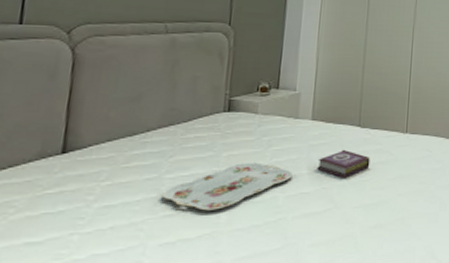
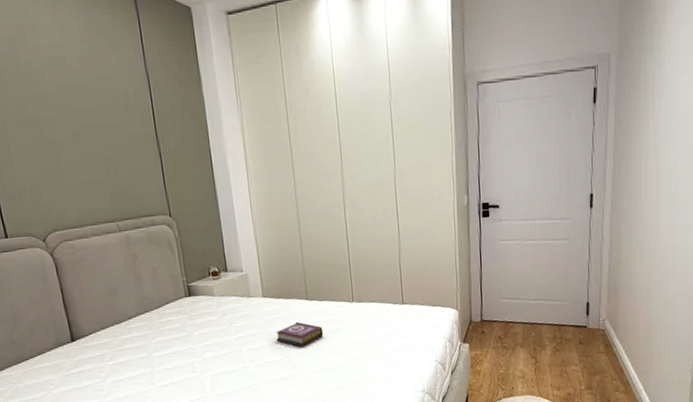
serving tray: present [162,162,293,211] -> none [155,338,257,381]

